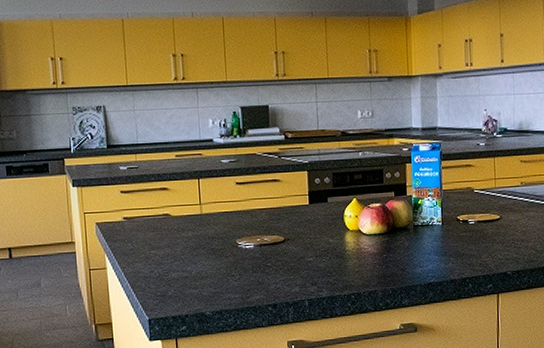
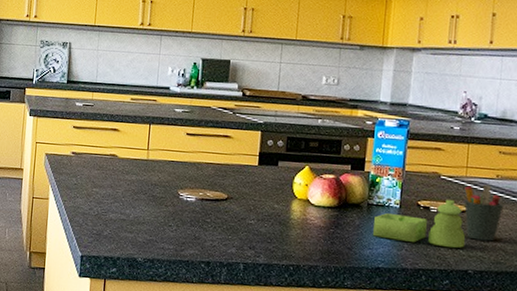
soap dispenser: none [421,210,502,255] -> present [373,199,466,248]
pen holder: none [495,192,530,244] -> present [464,184,504,242]

